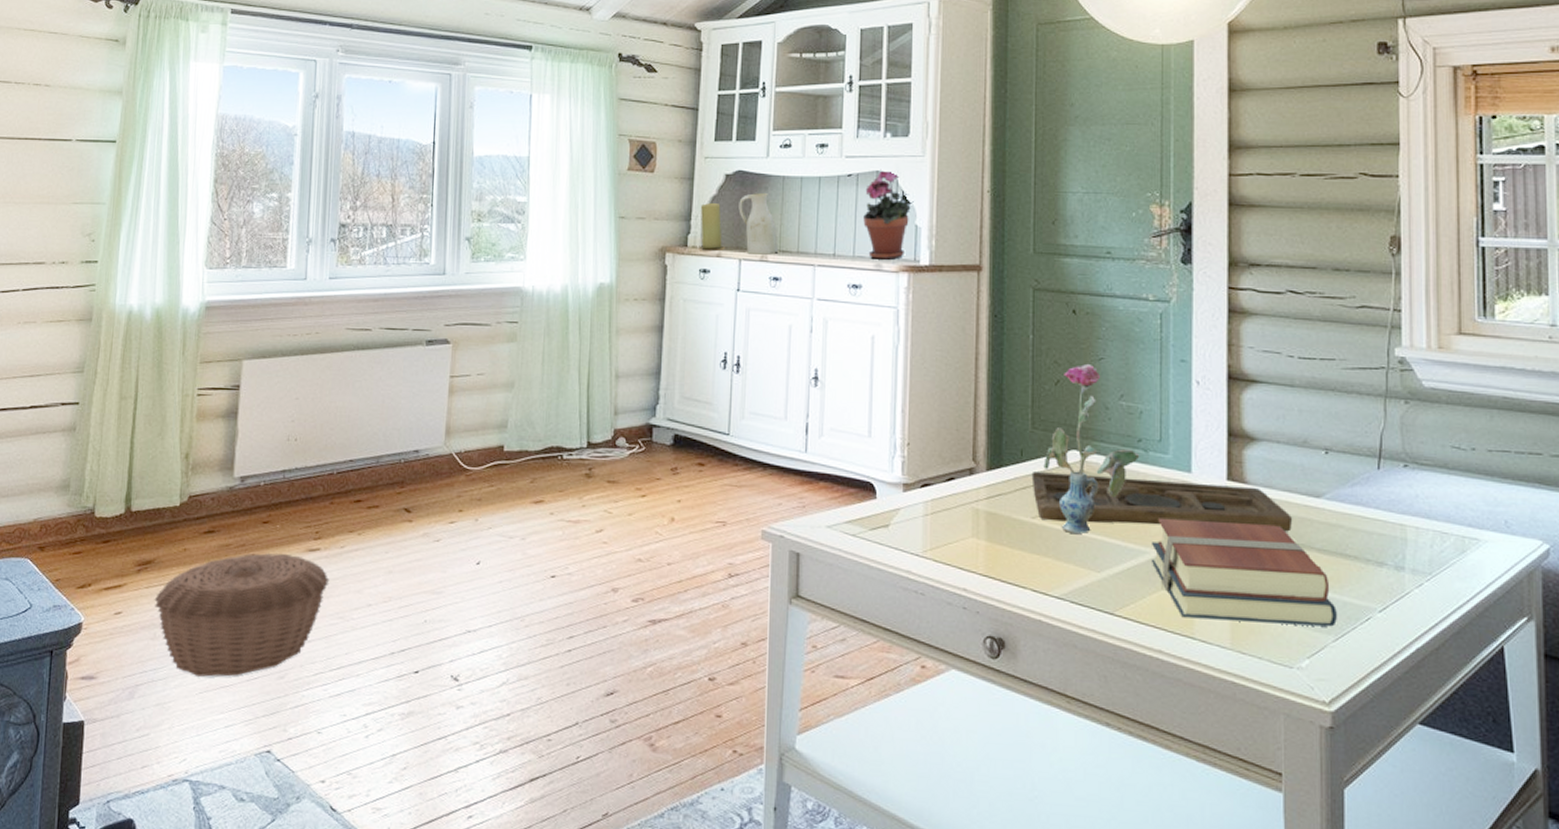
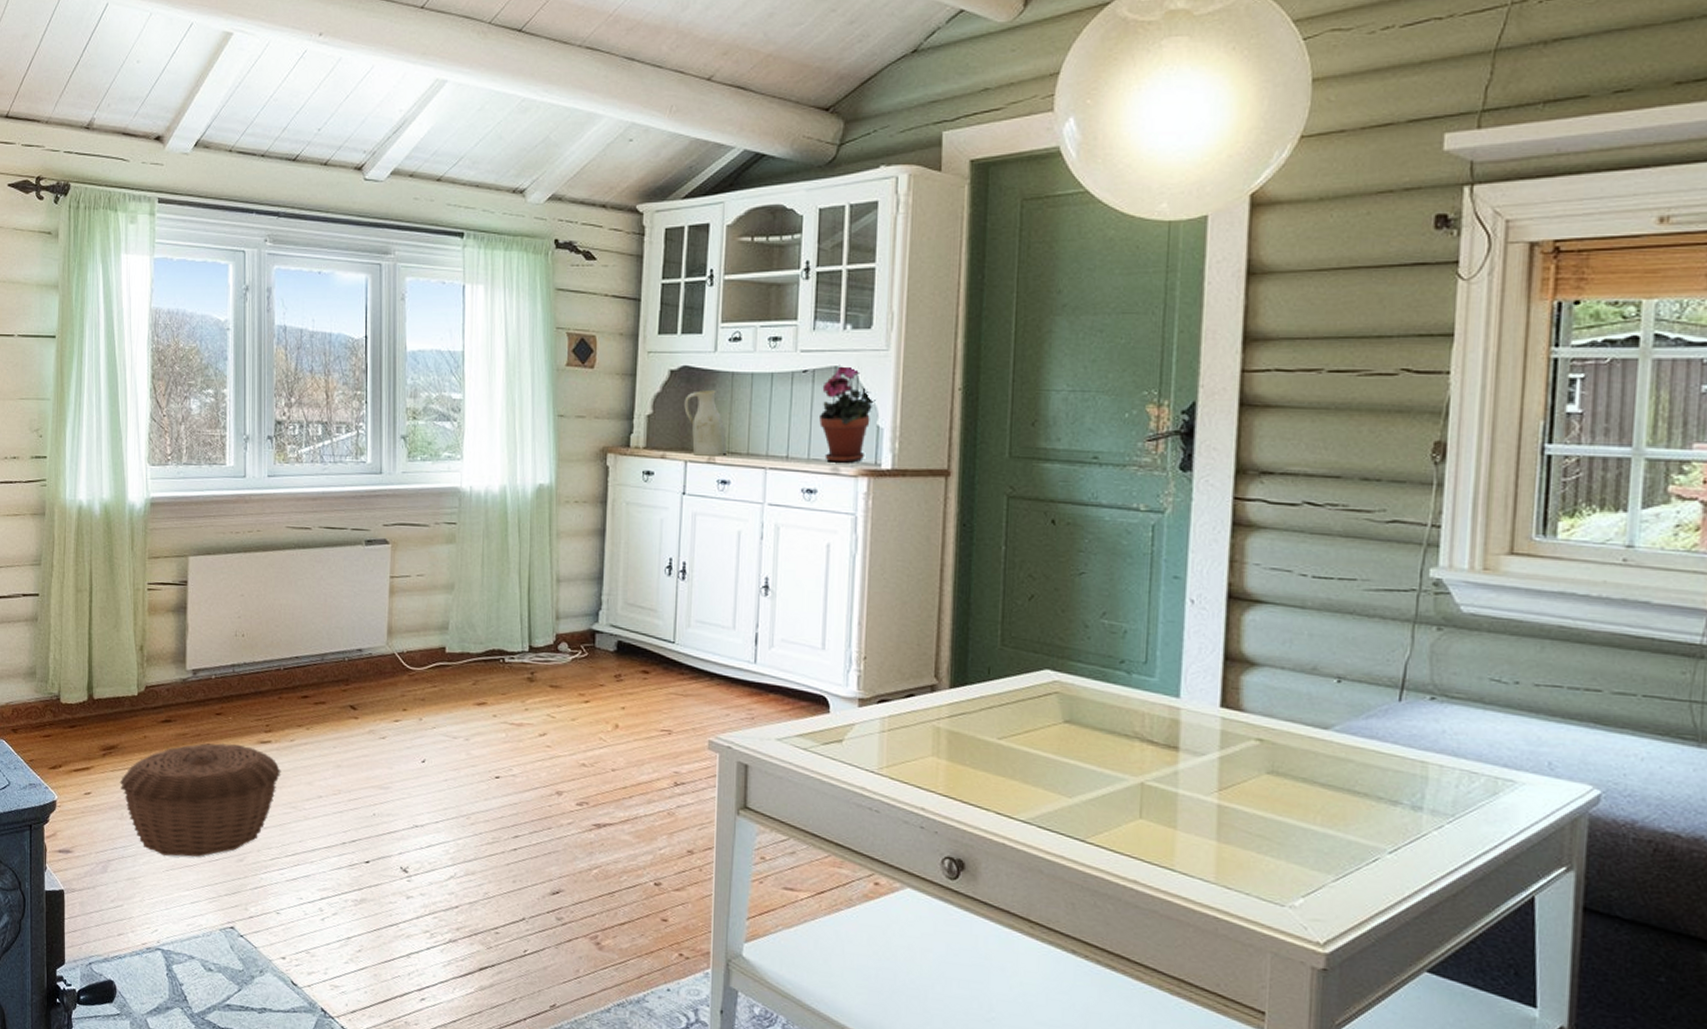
candle: present [698,202,725,252] -> none [642,400,670,453]
decorative tray: present [1031,472,1293,532] -> none [999,691,1295,765]
vase: present [1043,363,1140,534] -> none [1013,578,1122,757]
books: present [1151,518,1337,627] -> none [1129,744,1339,866]

